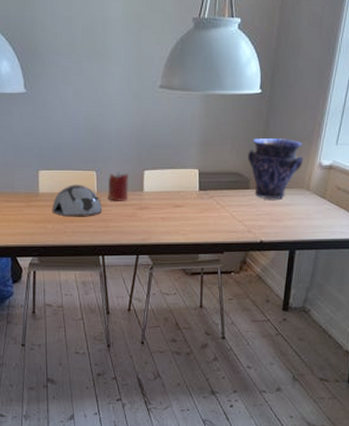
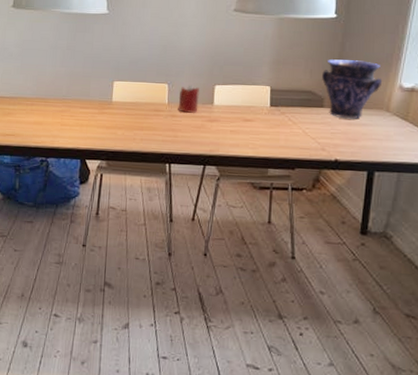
decorative bowl: present [52,185,102,217] -> none [123,95,171,126]

